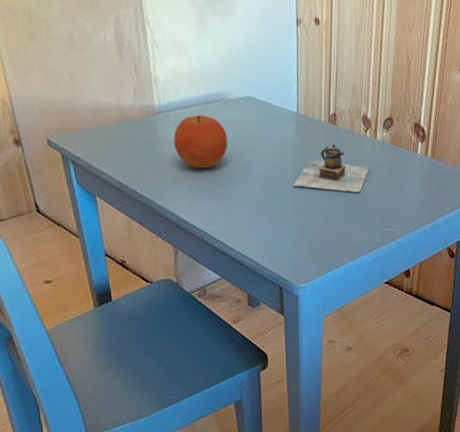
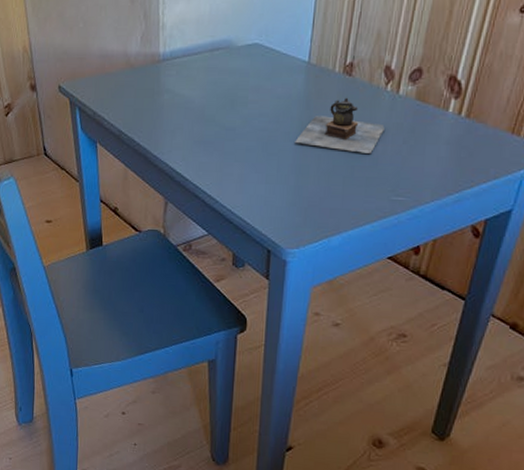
fruit: present [174,115,228,169] -> none [175,63,230,120]

